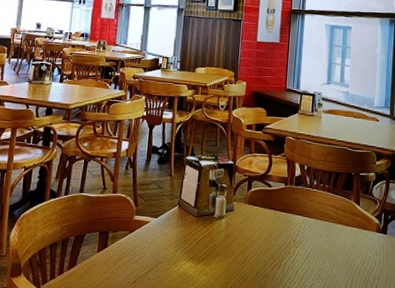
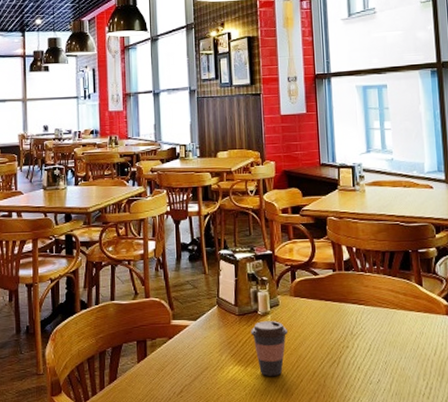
coffee cup: none [205,224,238,274] -> present [250,321,287,376]

